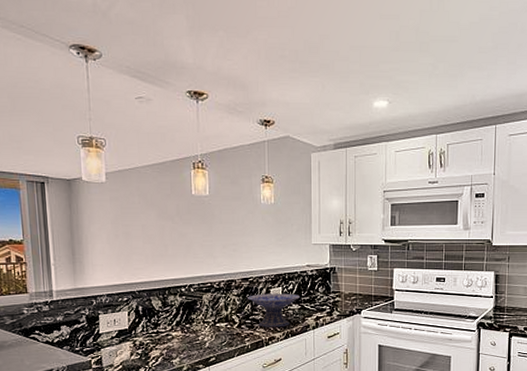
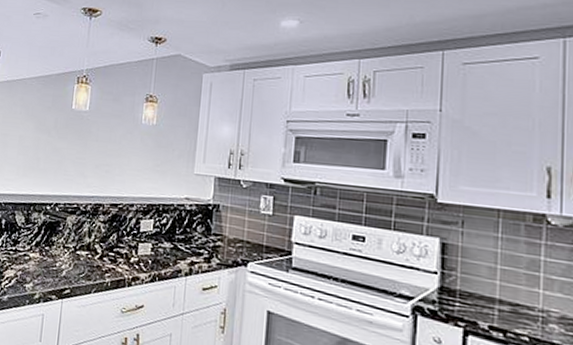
decorative bowl: present [246,293,301,328] -> none [113,224,175,268]

